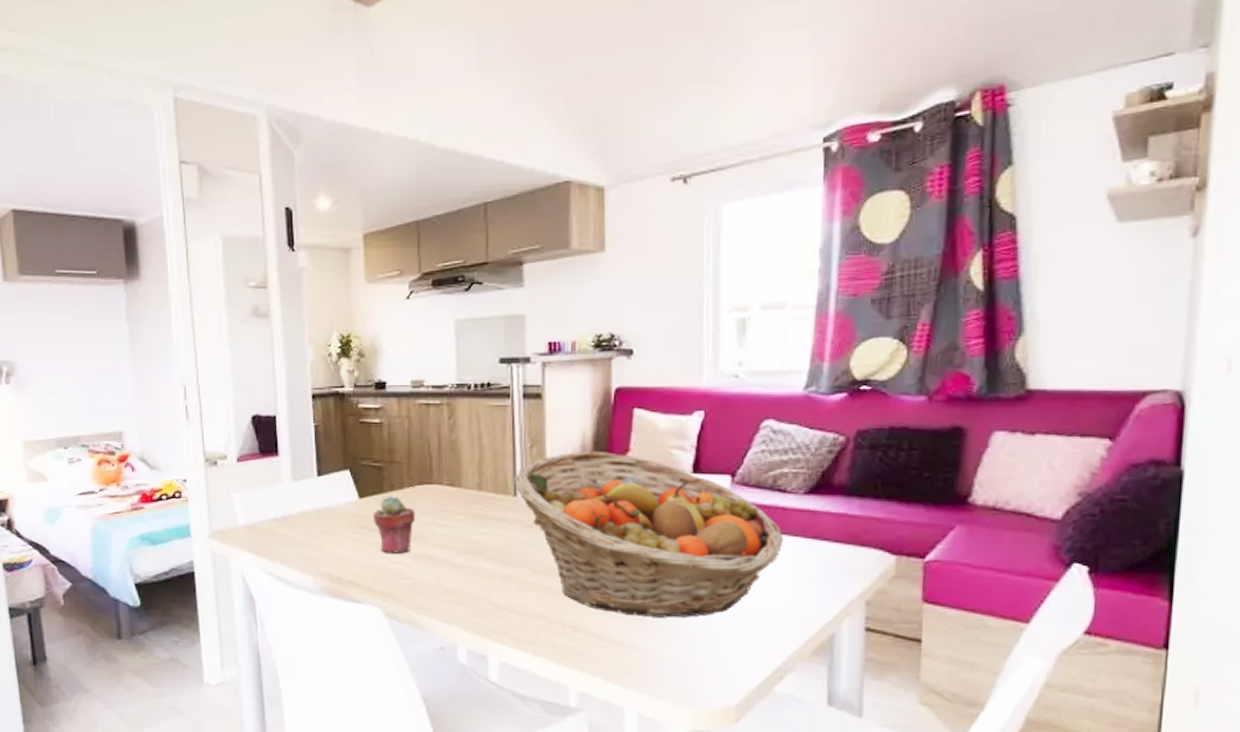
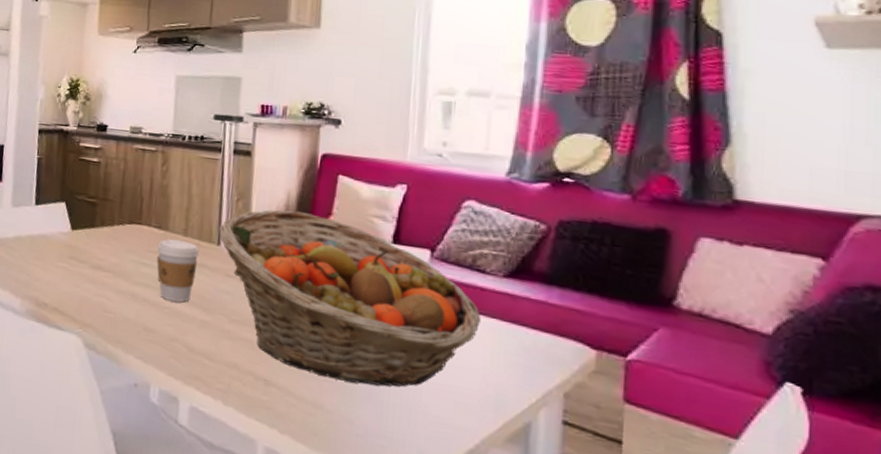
potted succulent: present [372,496,416,554] -> none [81,231,123,287]
coffee cup: none [451,495,495,559] -> present [157,239,199,302]

